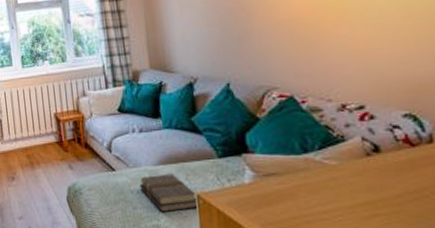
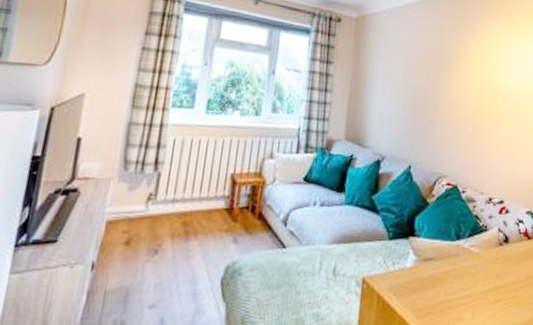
book: present [140,174,200,212] -> none [308,254,363,297]

